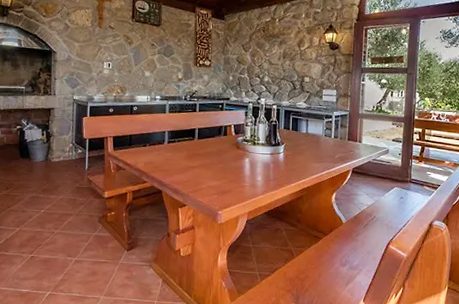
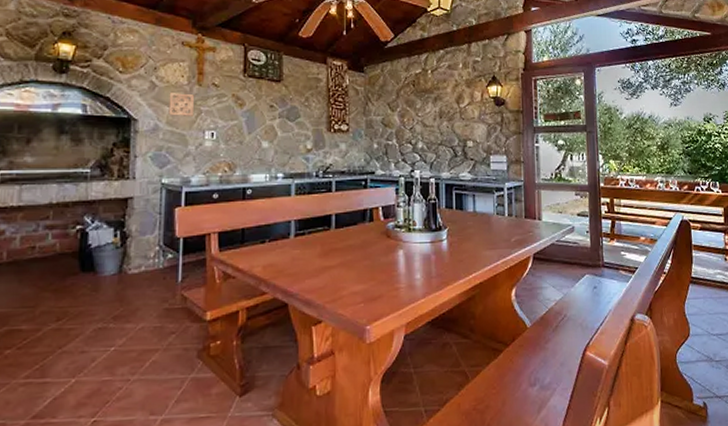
wall ornament: none [78,33,96,51] -> present [168,93,194,116]

